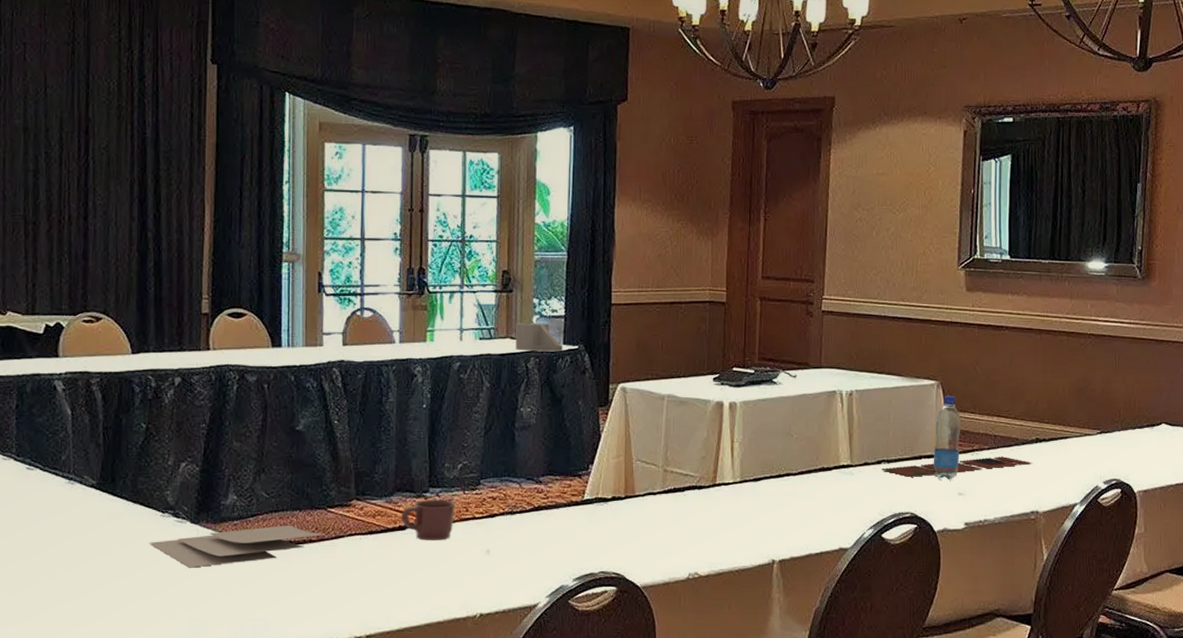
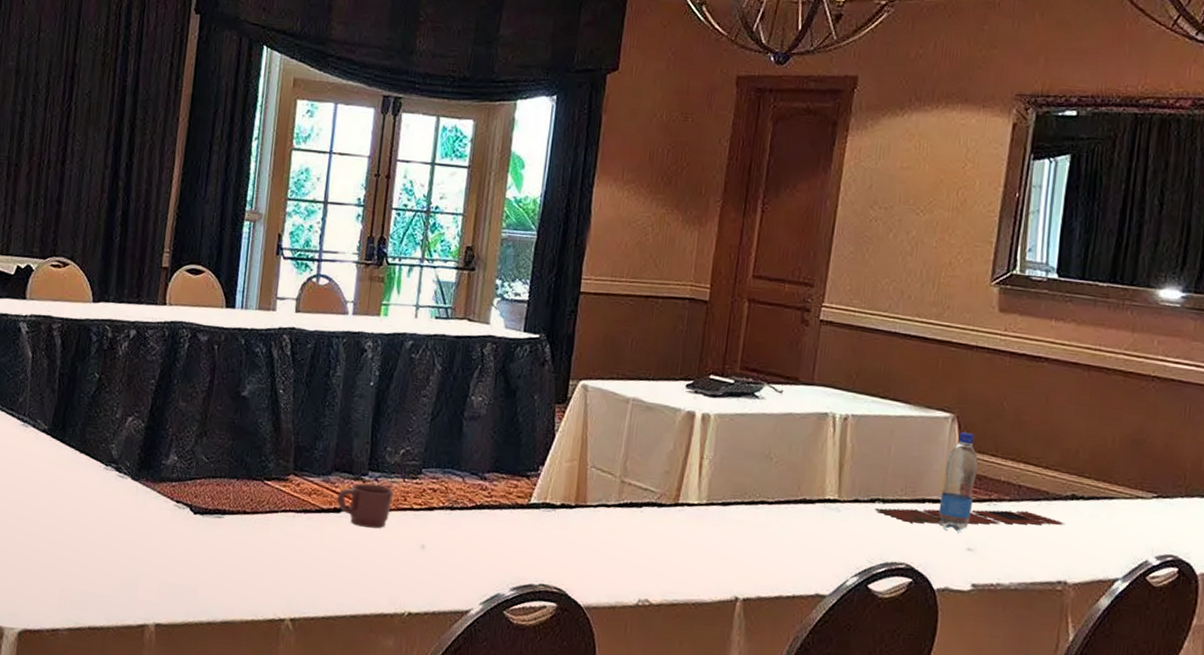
papers: present [149,525,325,568] -> none [91,491,259,526]
tissue dispenser: present [515,323,563,352] -> none [472,304,523,340]

